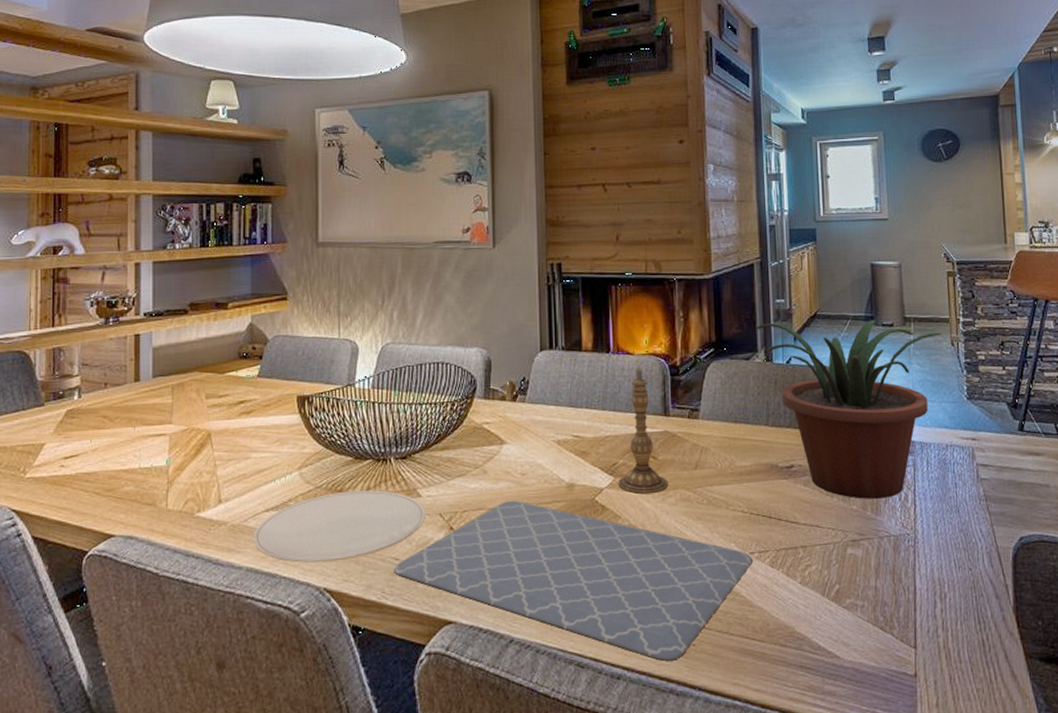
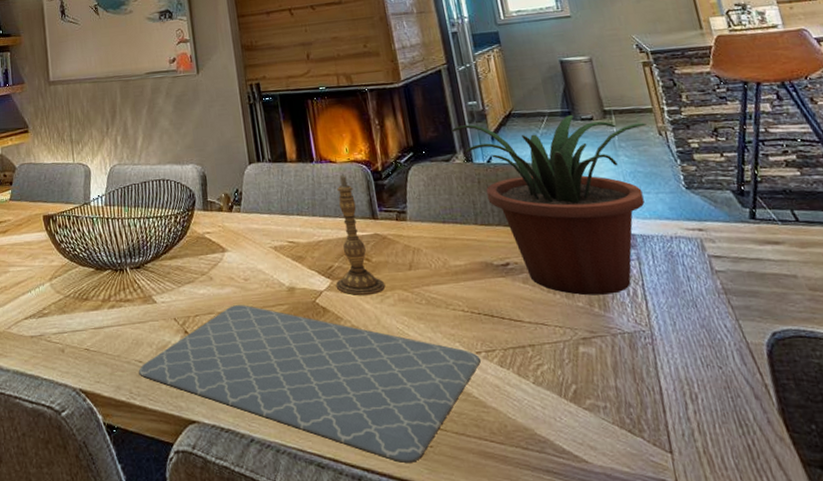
plate: present [253,490,426,564] -> none [16,298,162,366]

